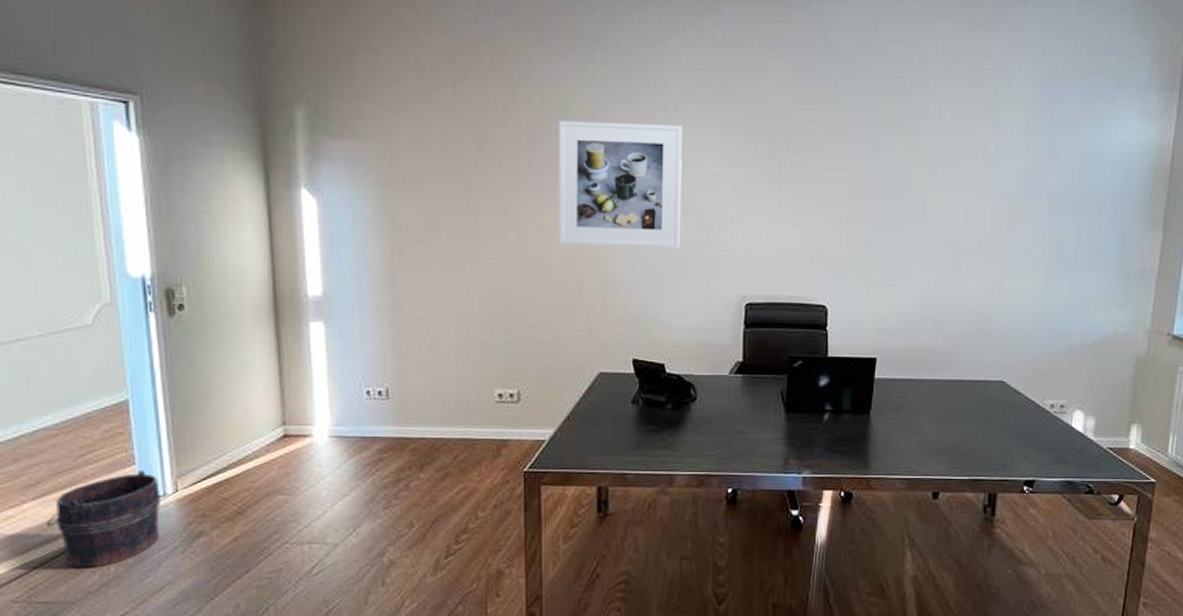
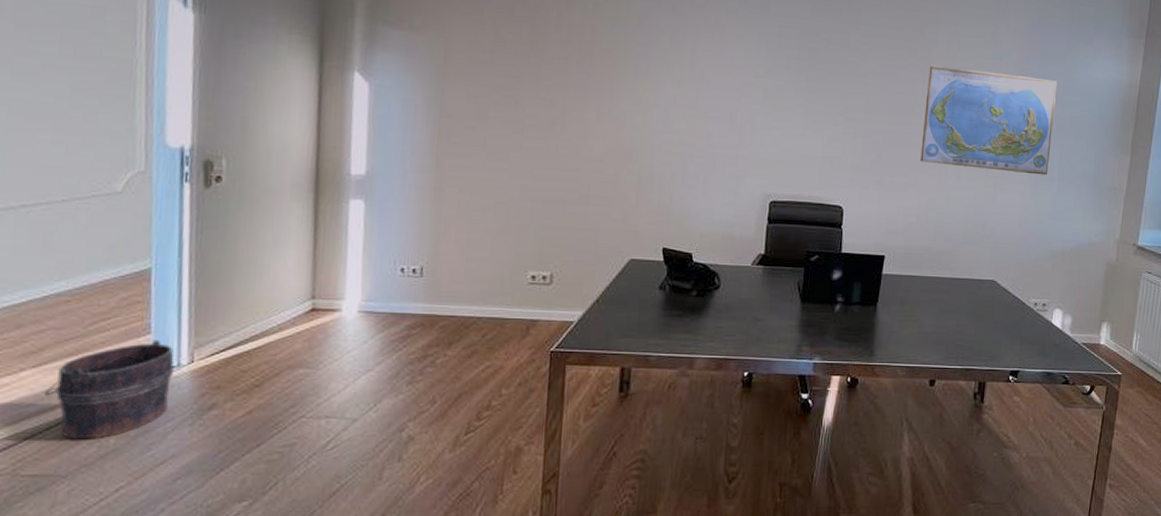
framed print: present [558,120,682,249] -> none [600,26,722,148]
world map: none [912,141,1072,259] -> present [920,66,1058,175]

